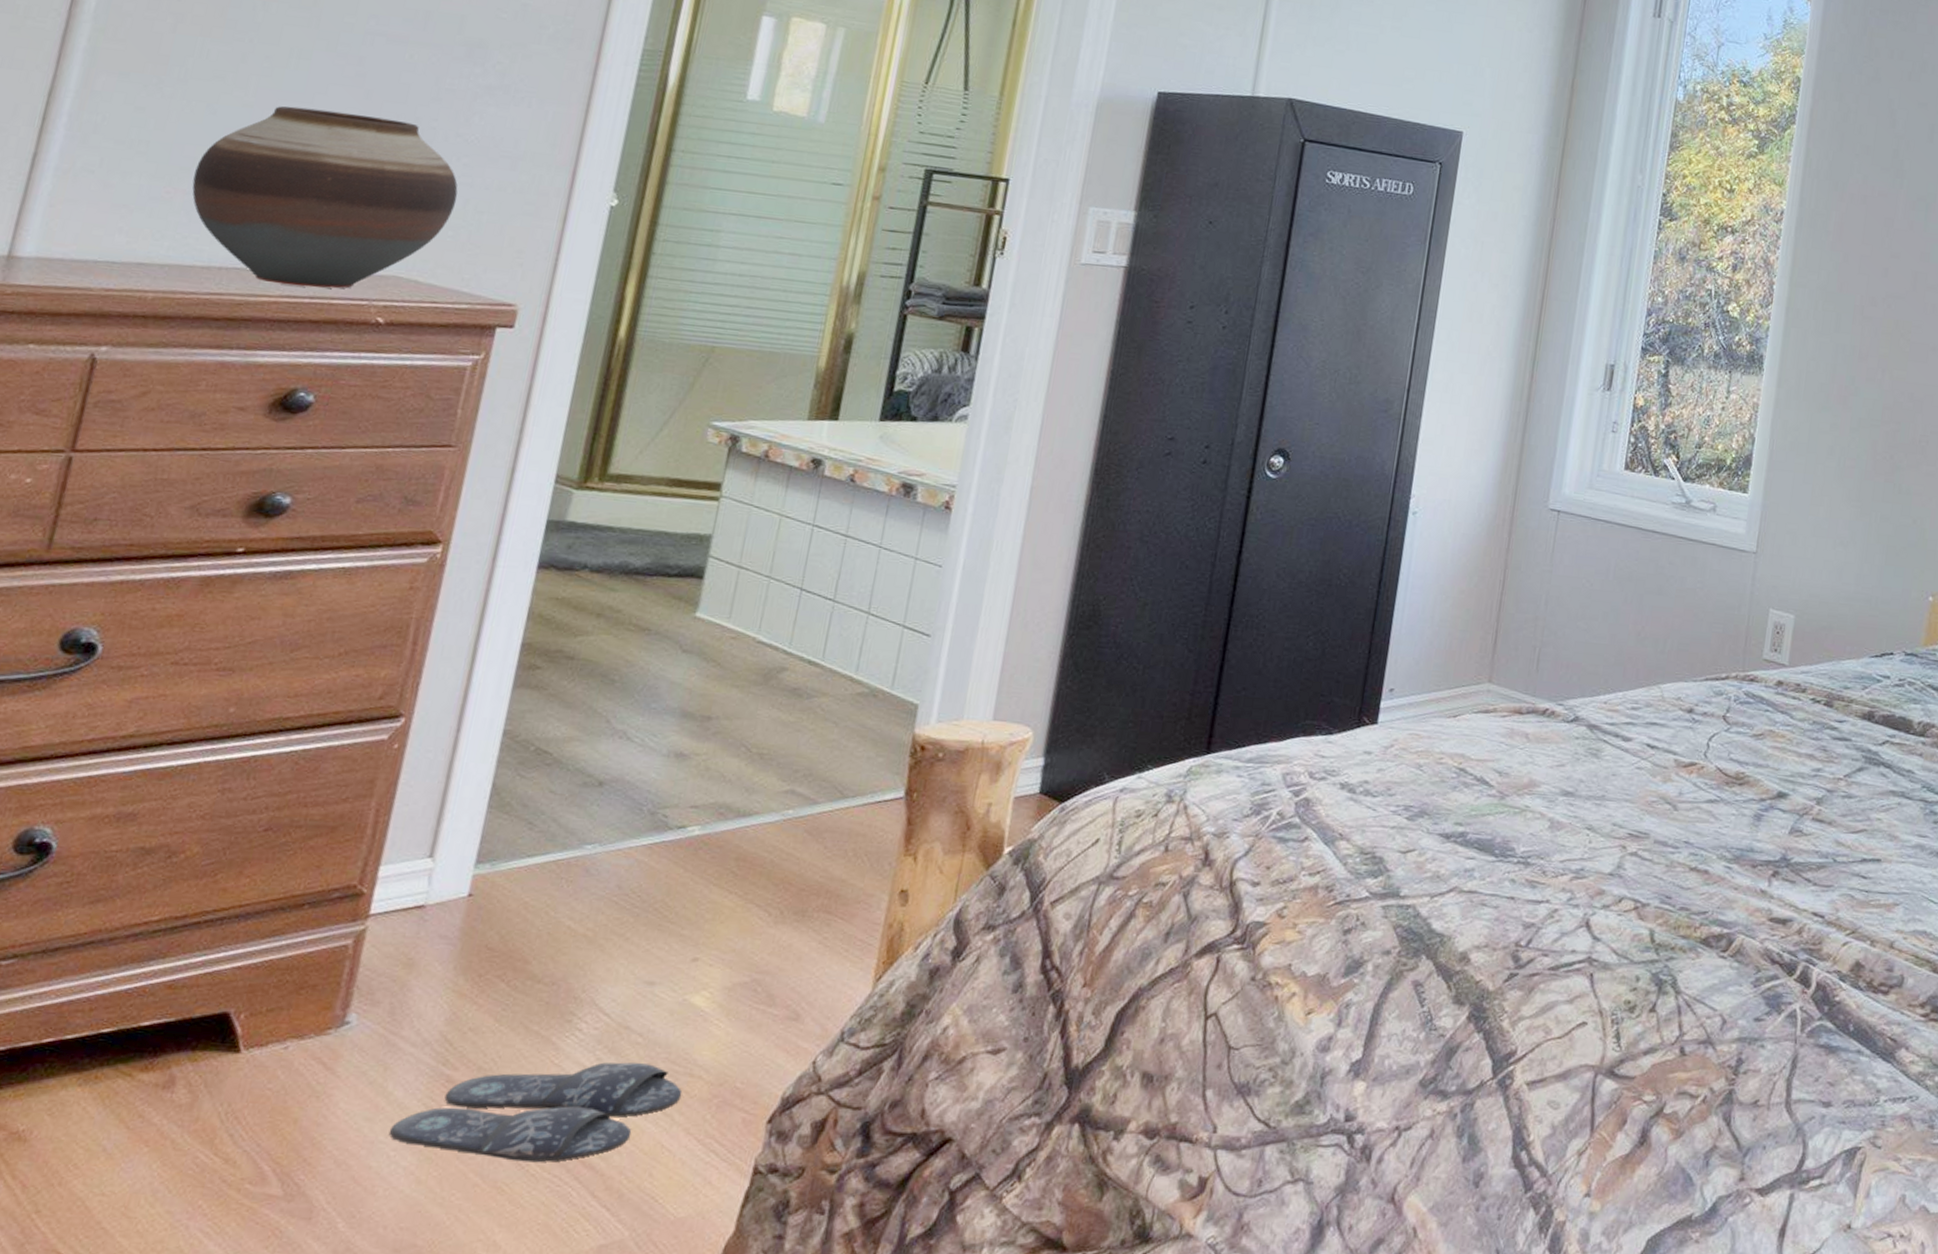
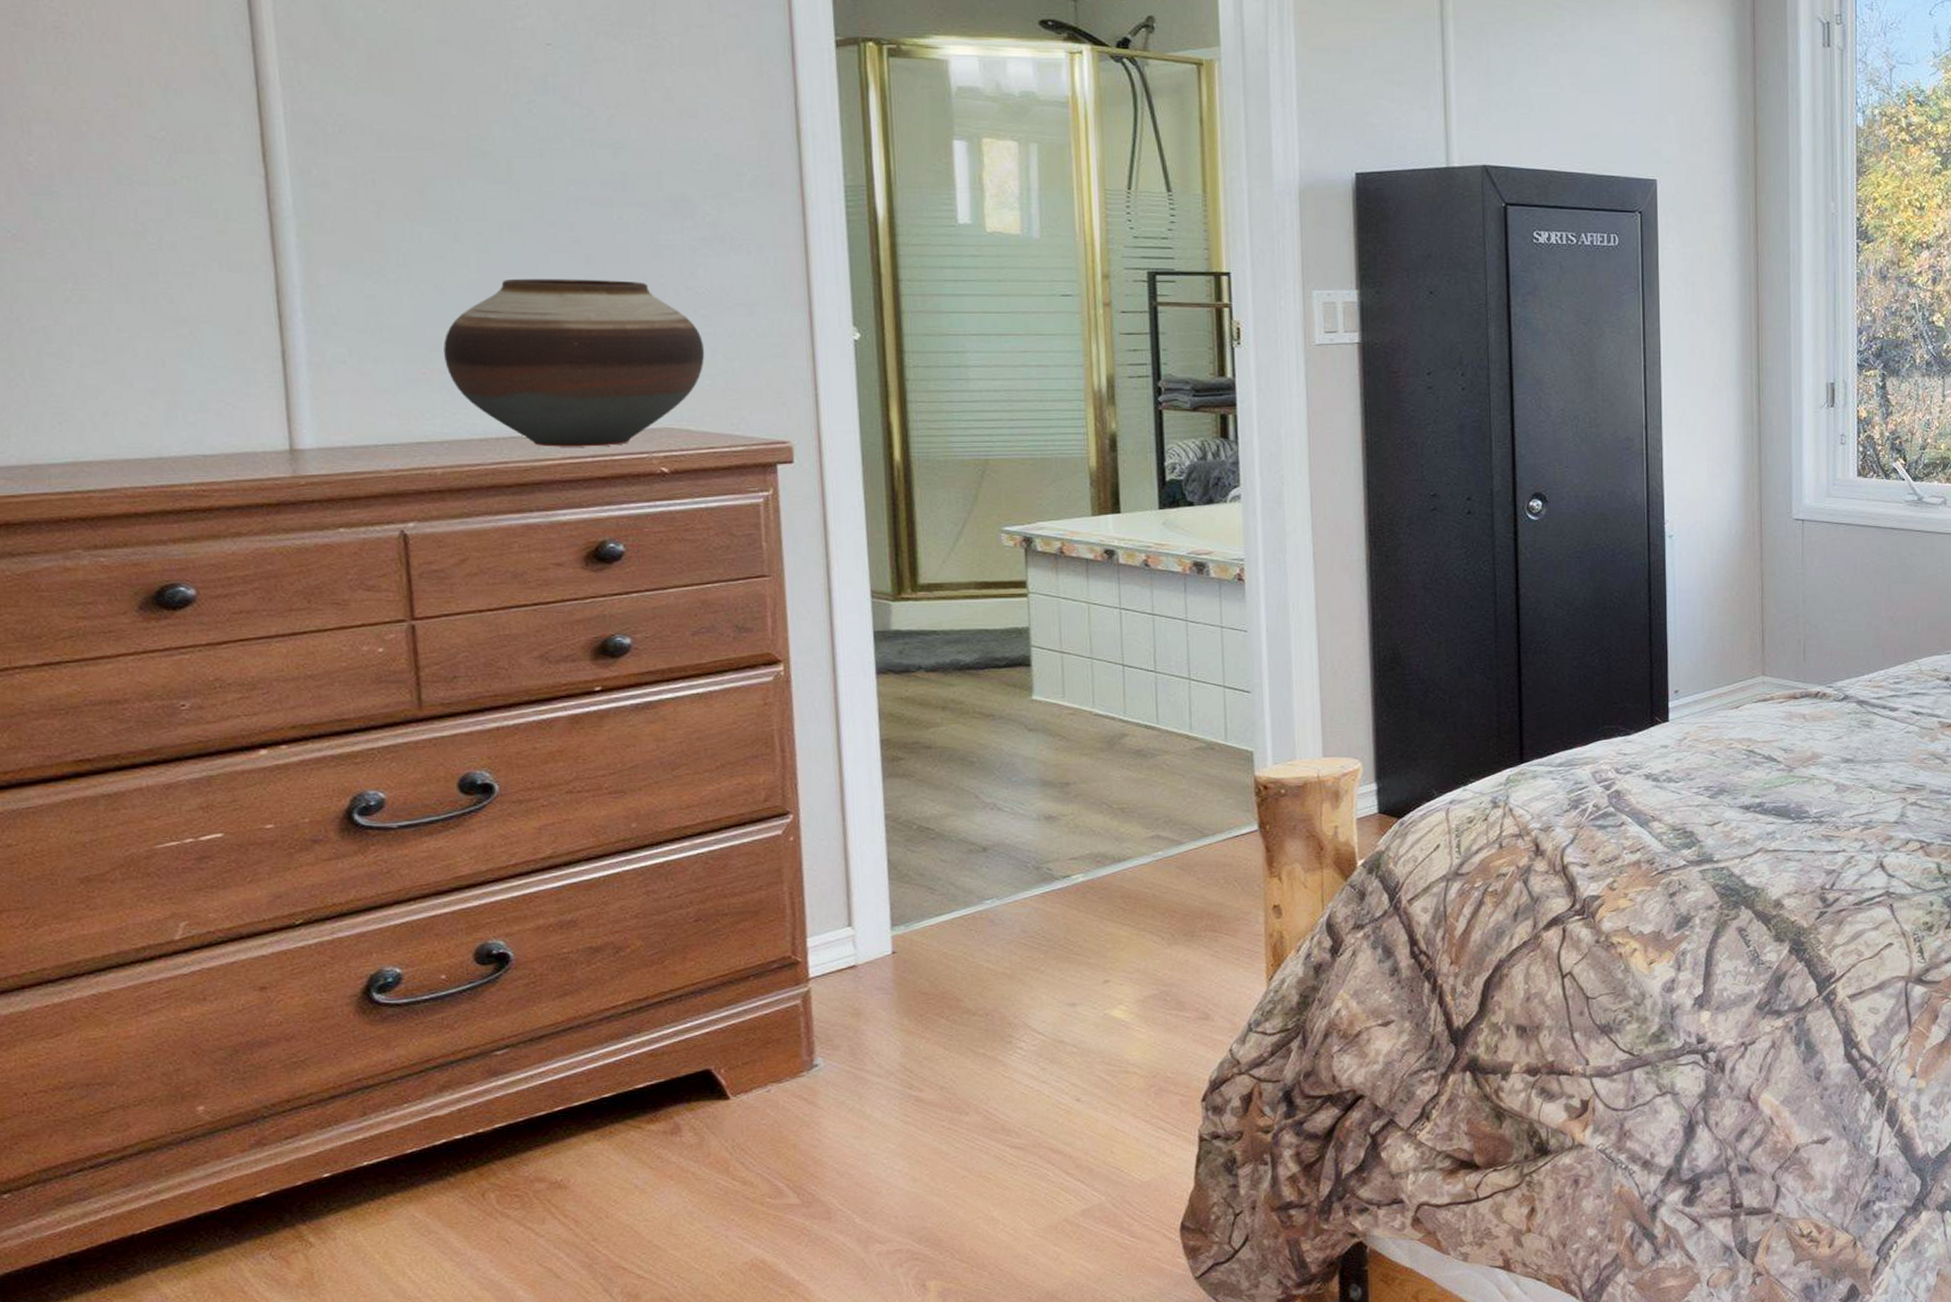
slippers: present [389,1062,683,1163] -> none [877,1068,1123,1155]

